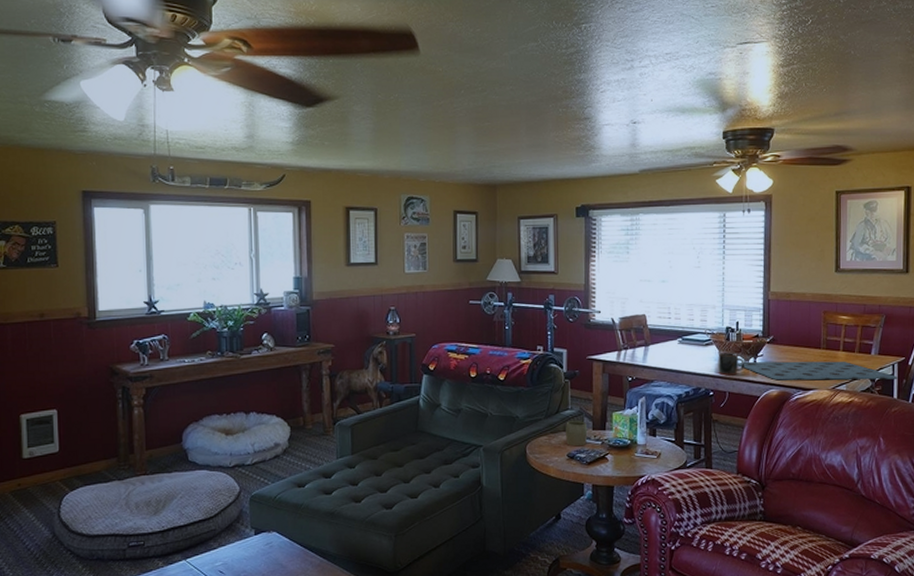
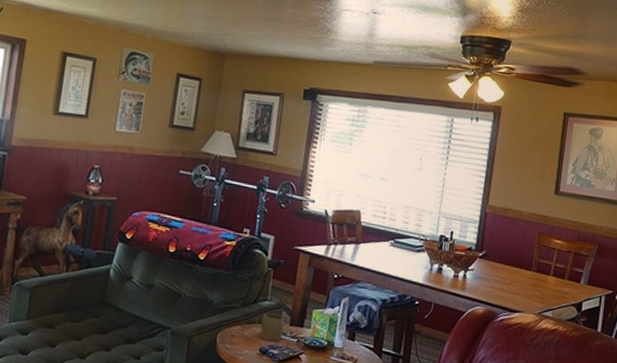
mug: present [718,353,745,376] -> none [426,261,455,287]
placemat: present [738,361,898,381] -> none [447,273,604,312]

